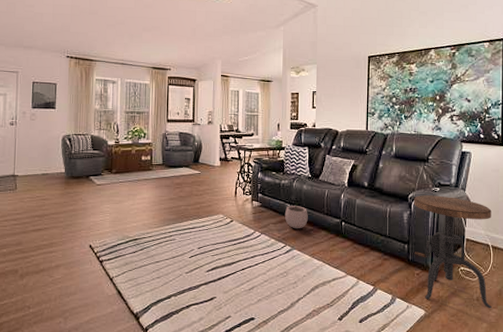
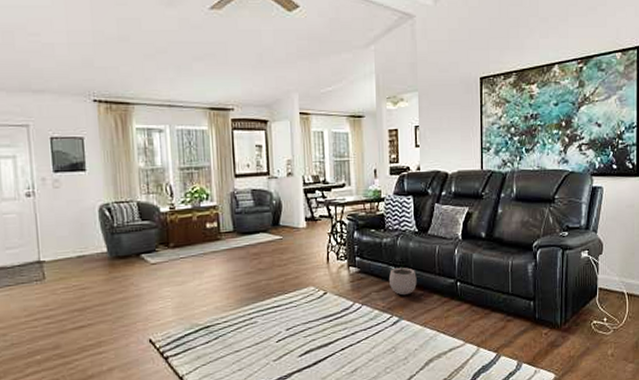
side table: present [414,195,493,309] -> none [539,240,629,364]

